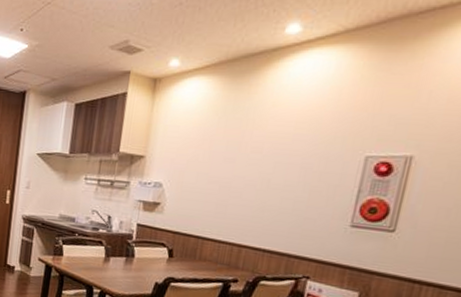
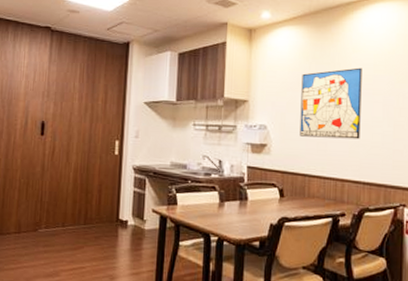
wall art: none [197,124,281,204] -> present [299,67,362,140]

